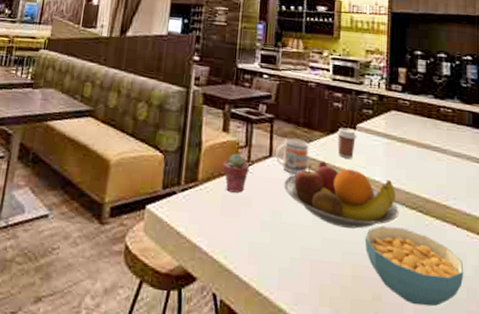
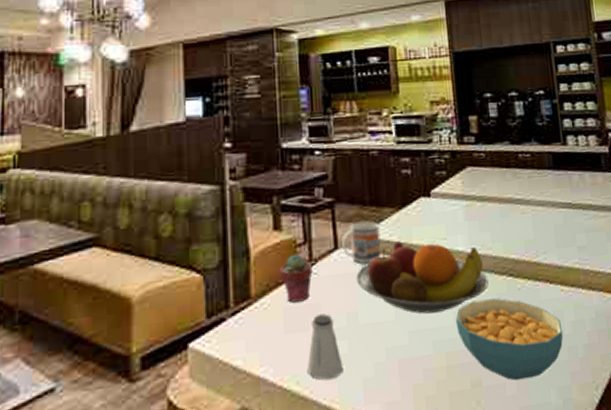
saltshaker: none [234,206,264,262] -> present [307,314,343,381]
coffee cup: present [336,127,357,159] -> none [408,197,433,233]

